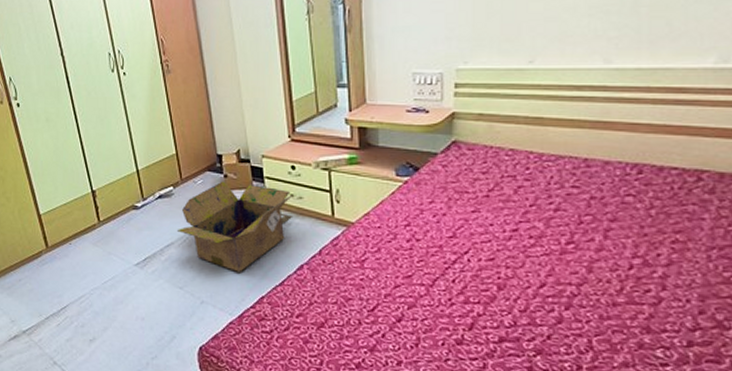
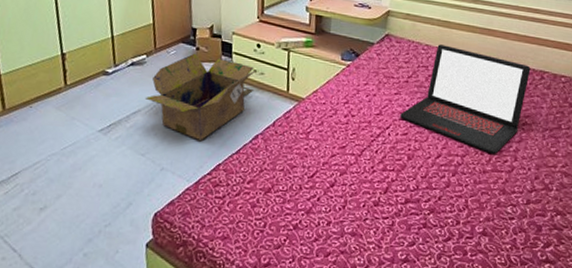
laptop: none [482,147,678,282] -> present [400,44,531,154]

